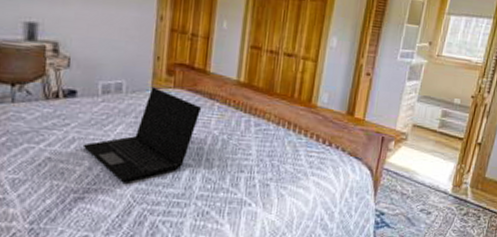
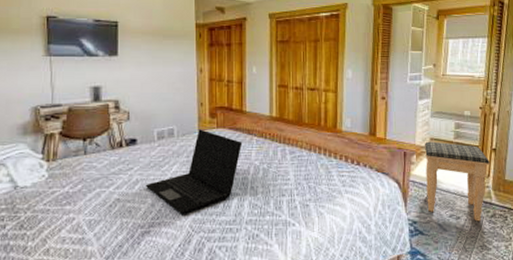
footstool: none [398,127,472,219] -> present [424,141,490,222]

